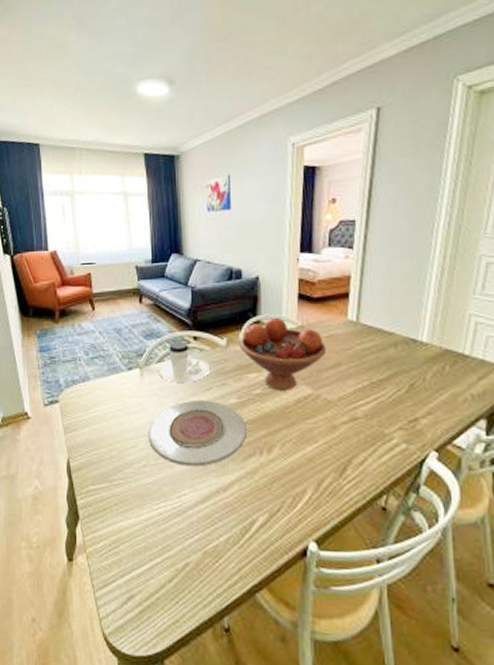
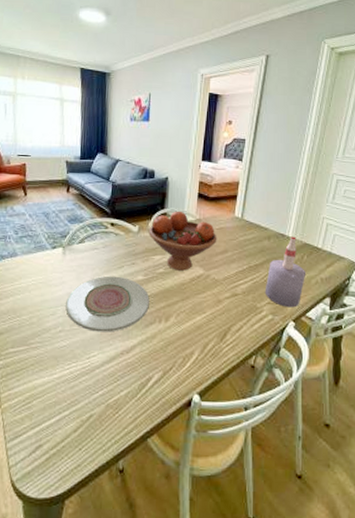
coffee cup: present [159,341,211,382] -> none [79,226,124,261]
bottle: none [394,341,450,434] -> present [264,236,307,308]

